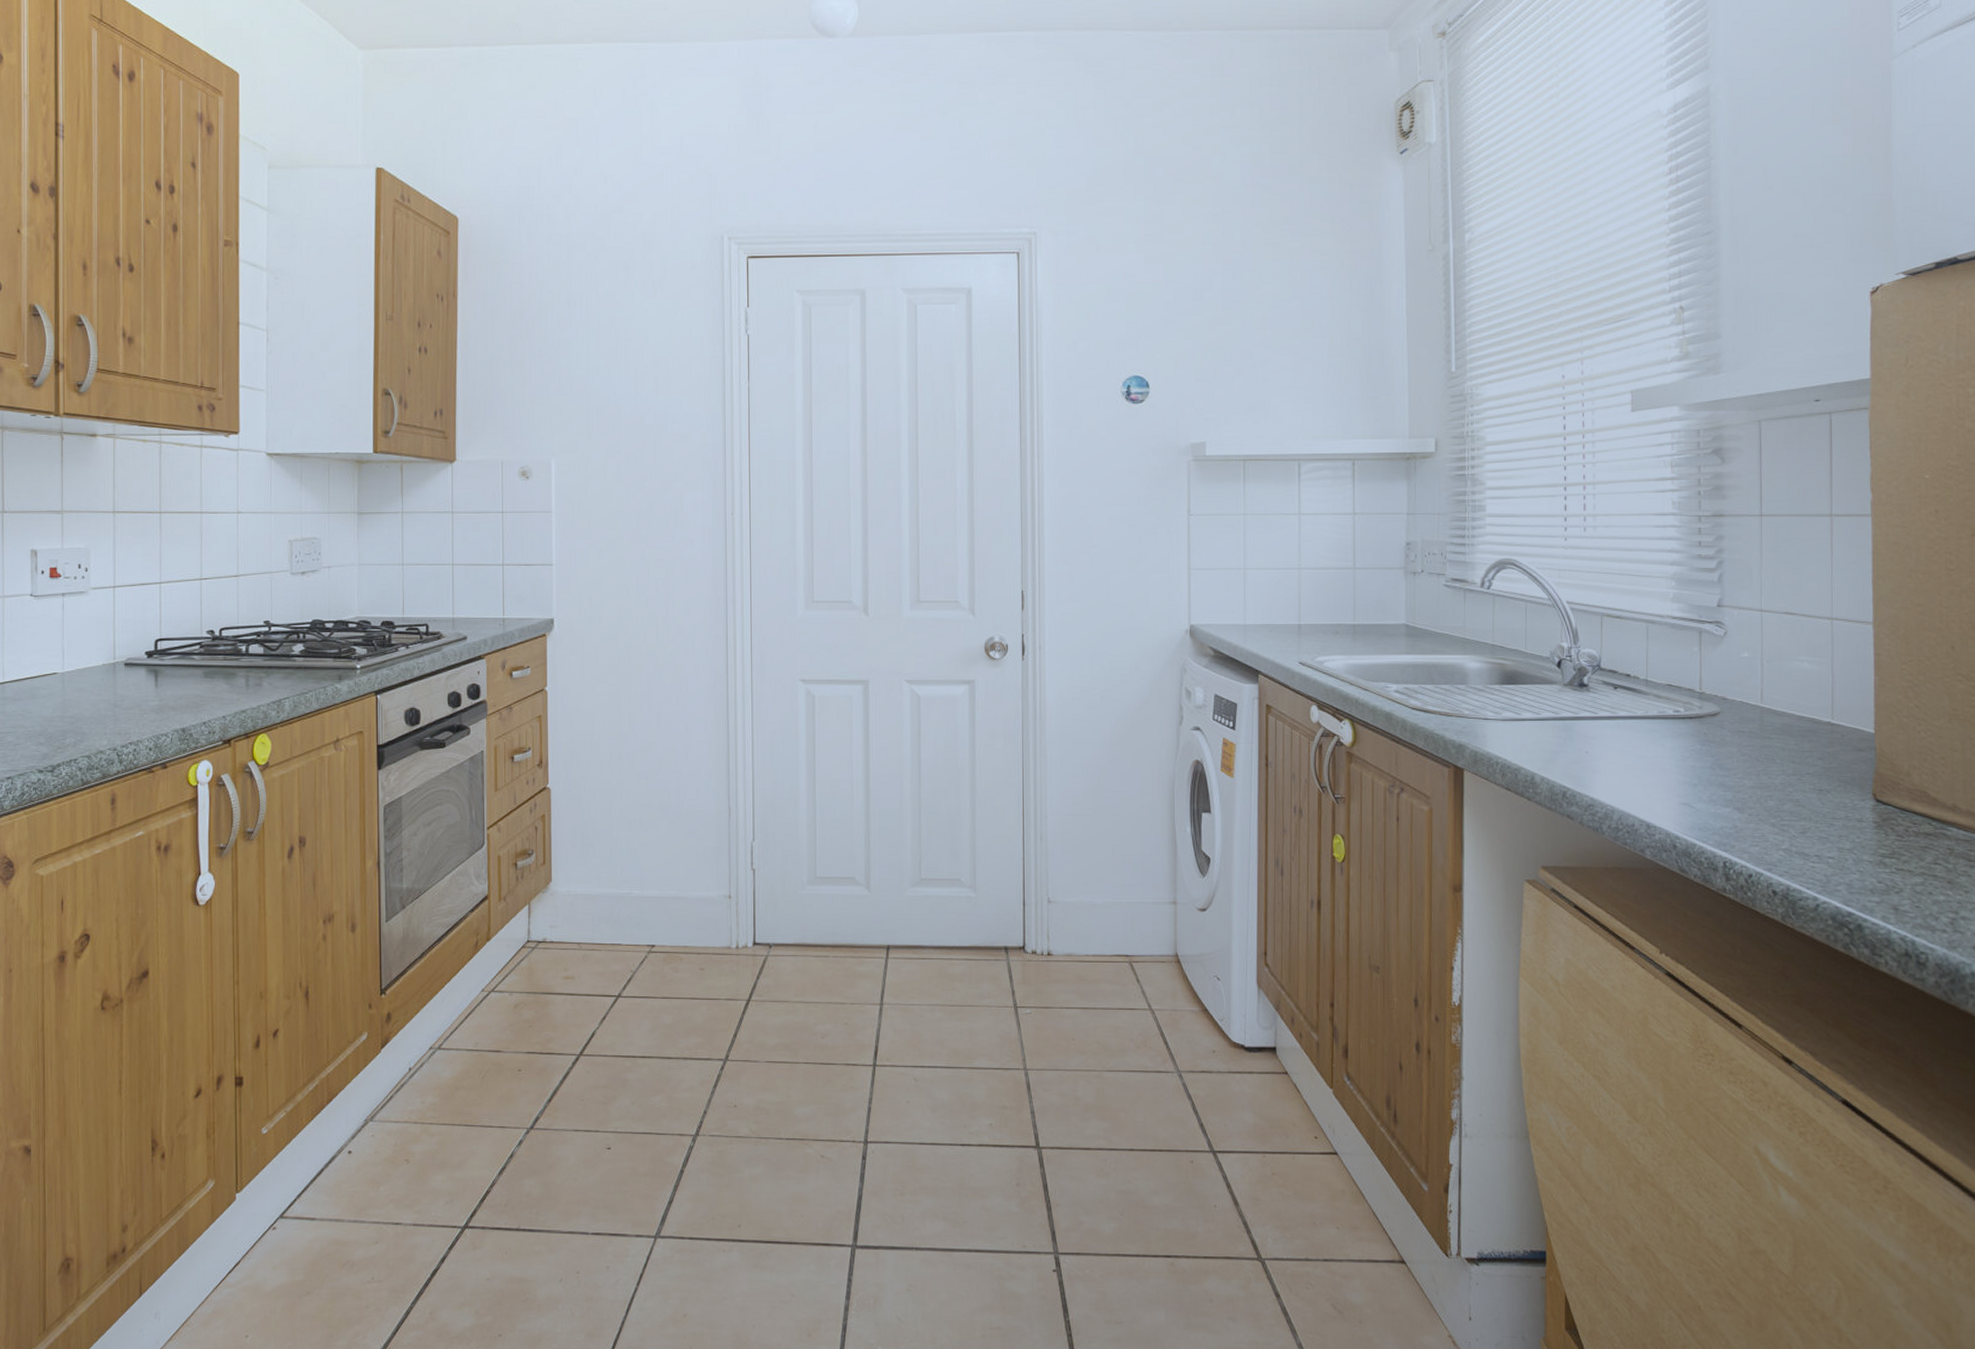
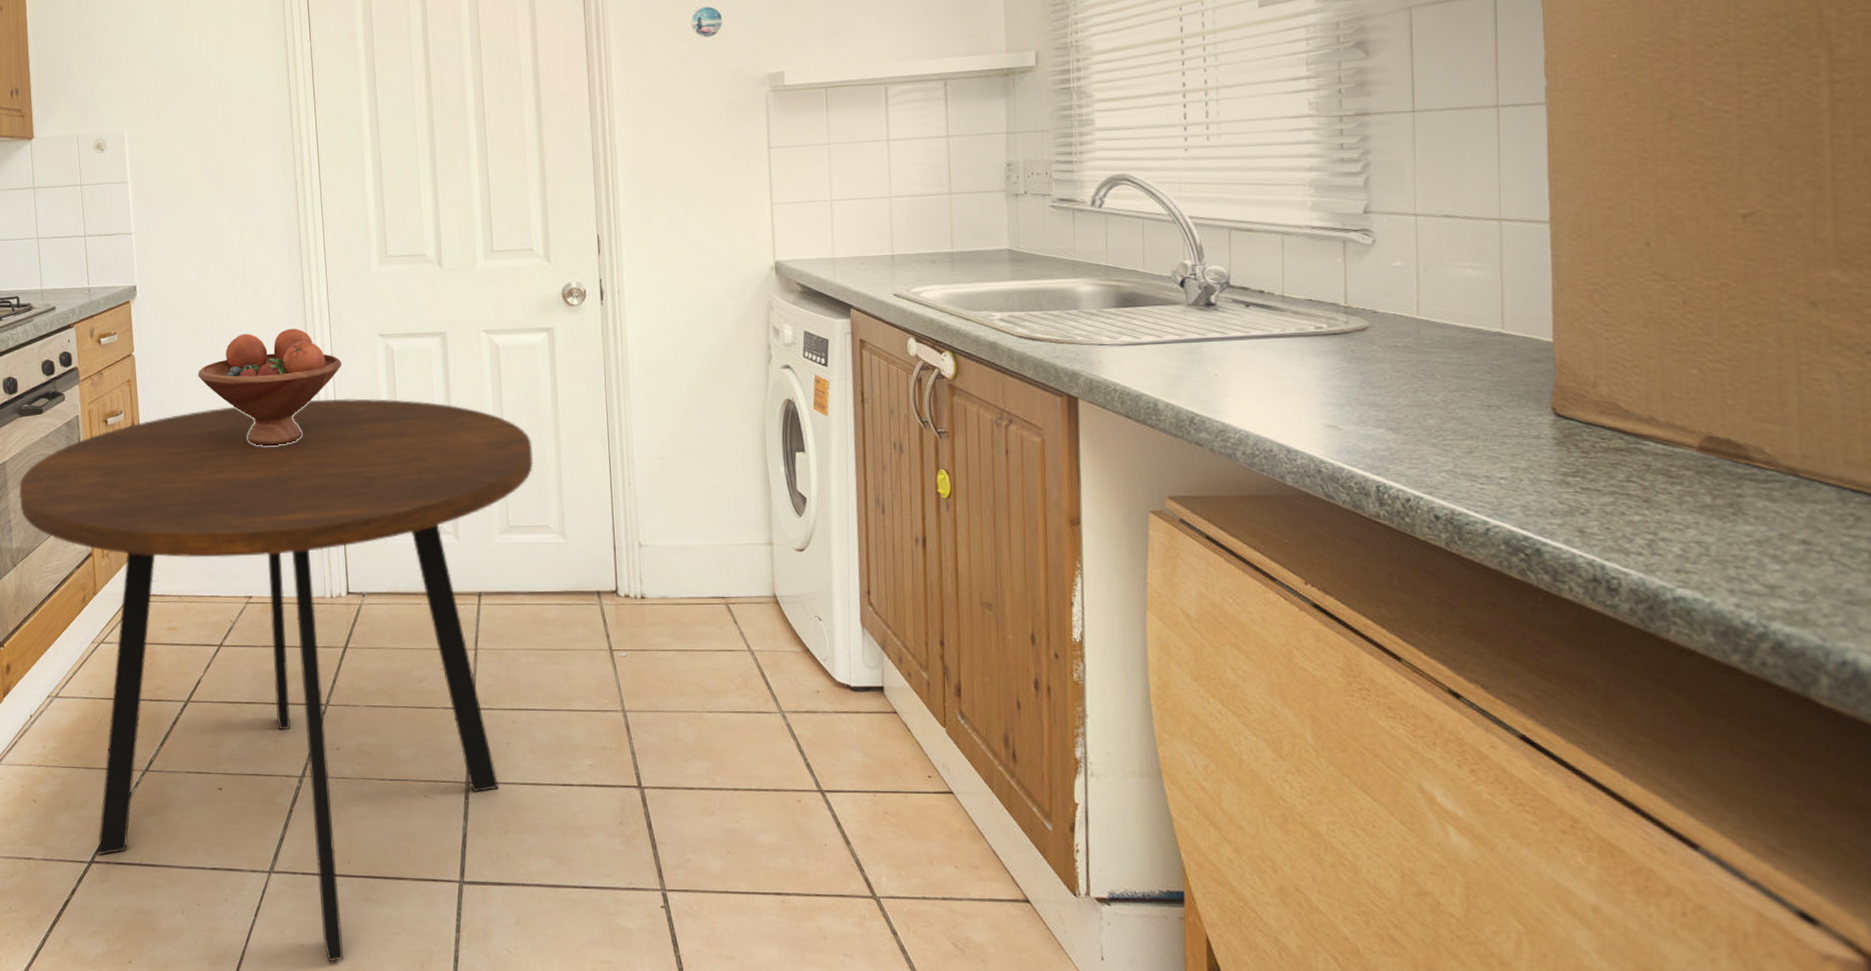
dining table: none [413,743,949,1333] -> present [18,398,534,962]
fruit bowl: none [612,670,762,789] -> present [198,328,342,446]

